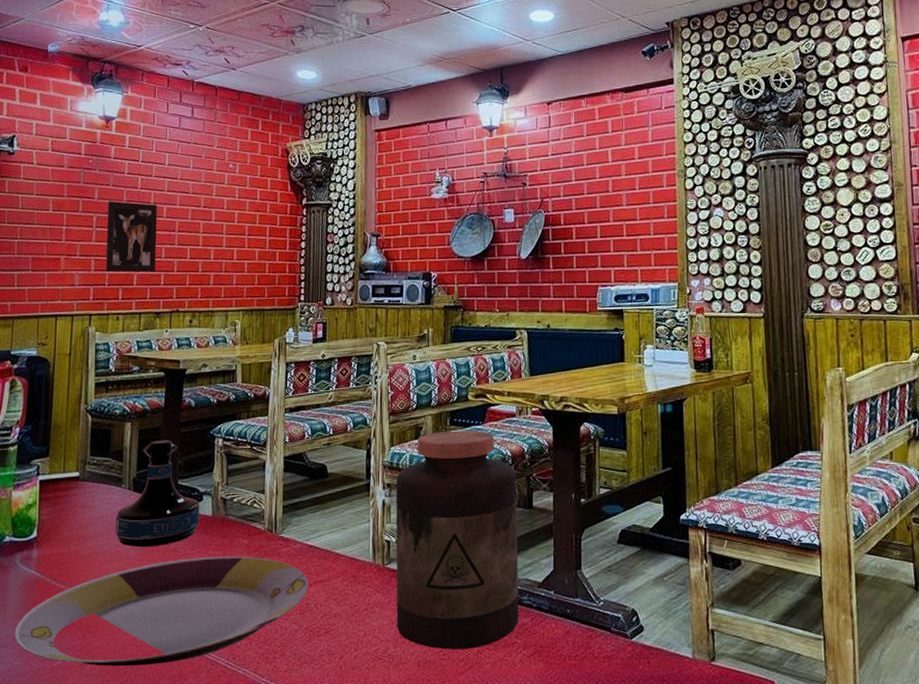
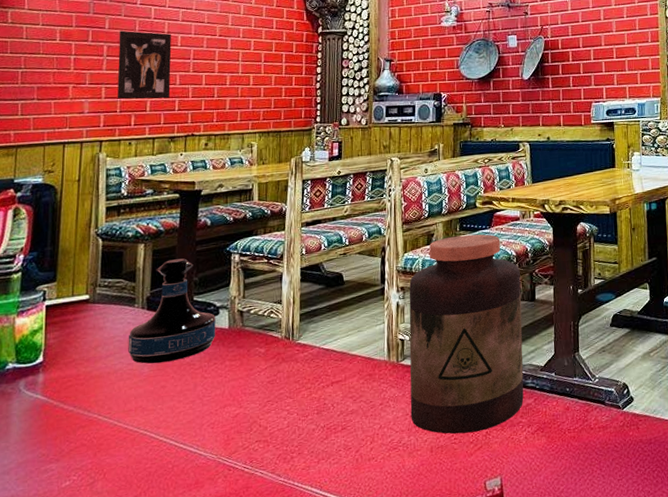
plate: present [14,556,309,667] -> none [18,364,326,483]

